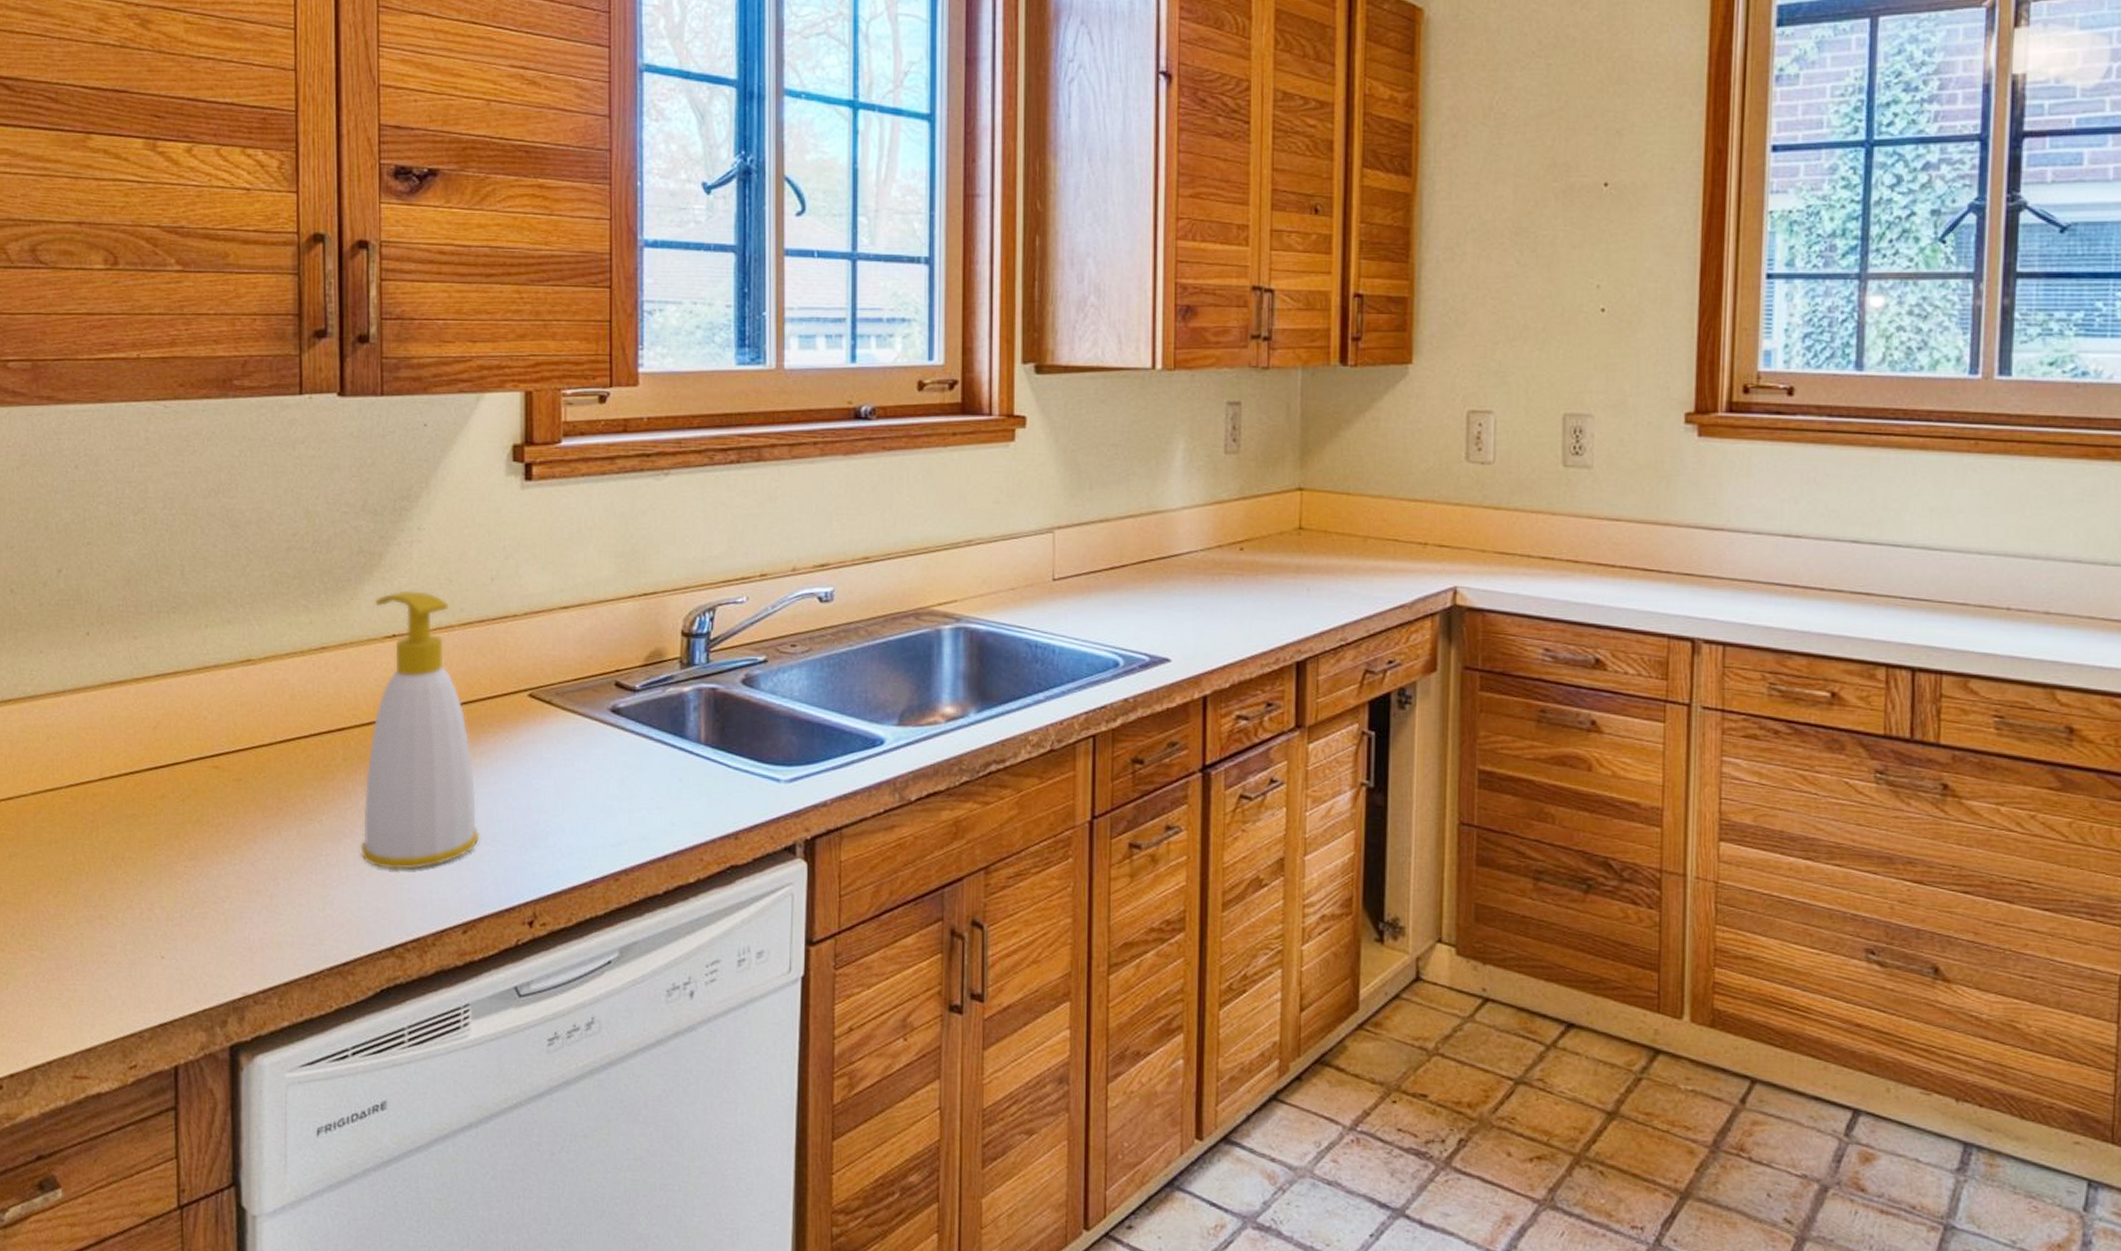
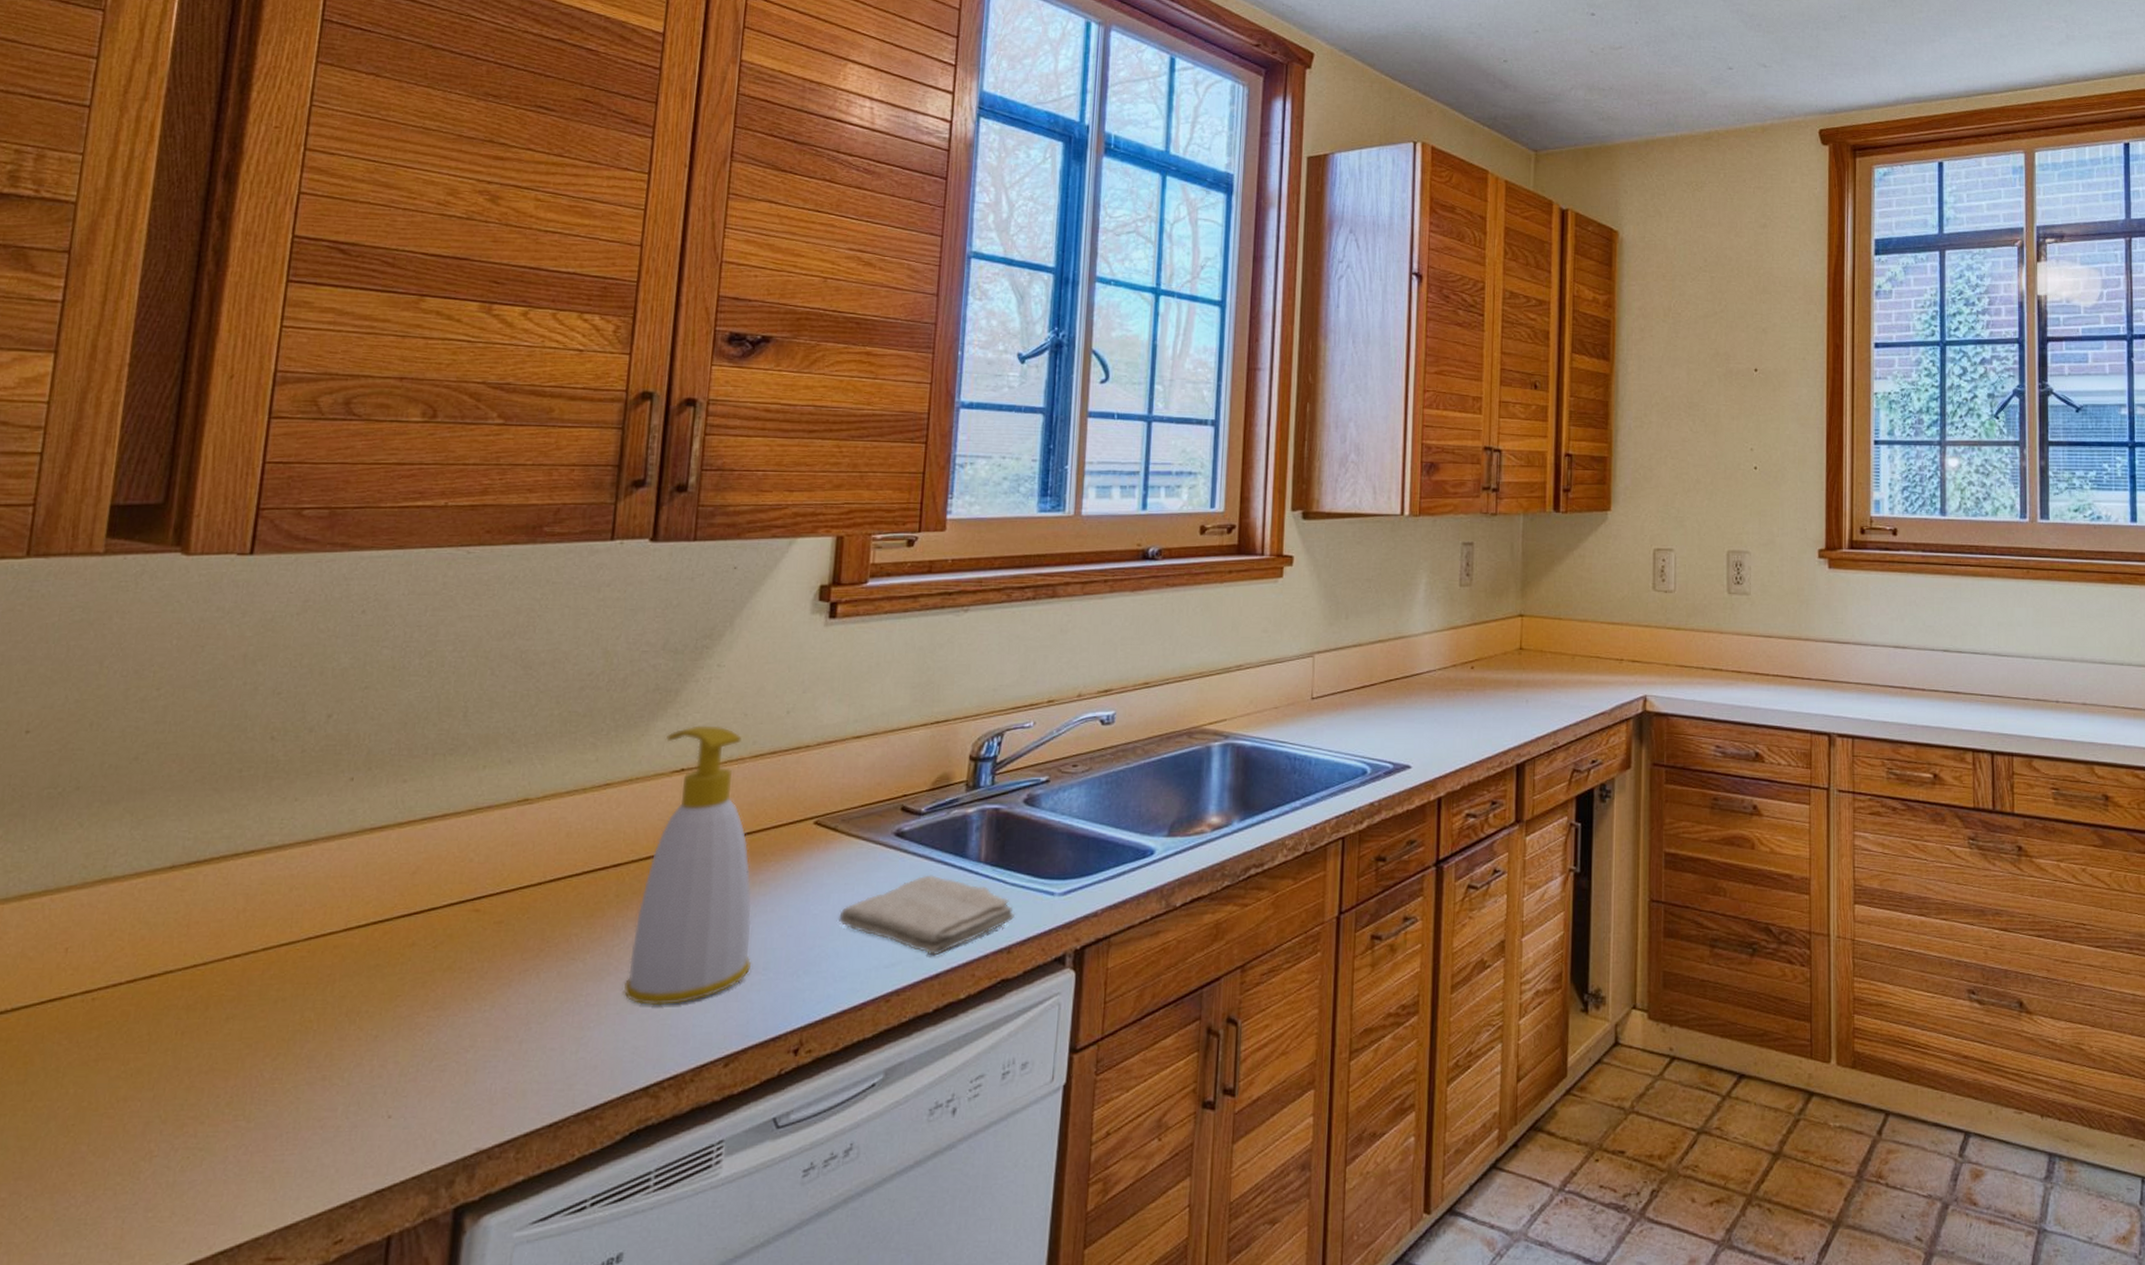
washcloth: none [560,754,740,837] -> present [838,875,1015,956]

